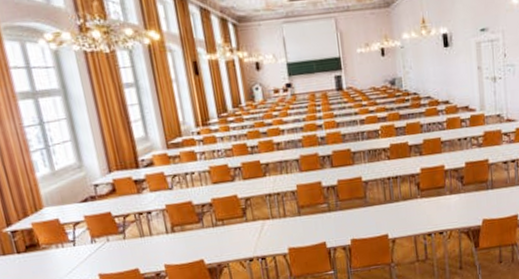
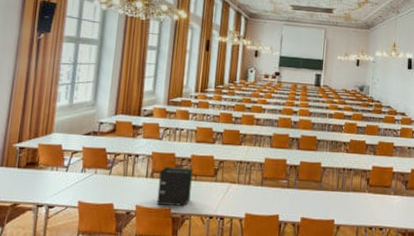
binder: none [180,212,223,259] -> present [156,166,193,206]

